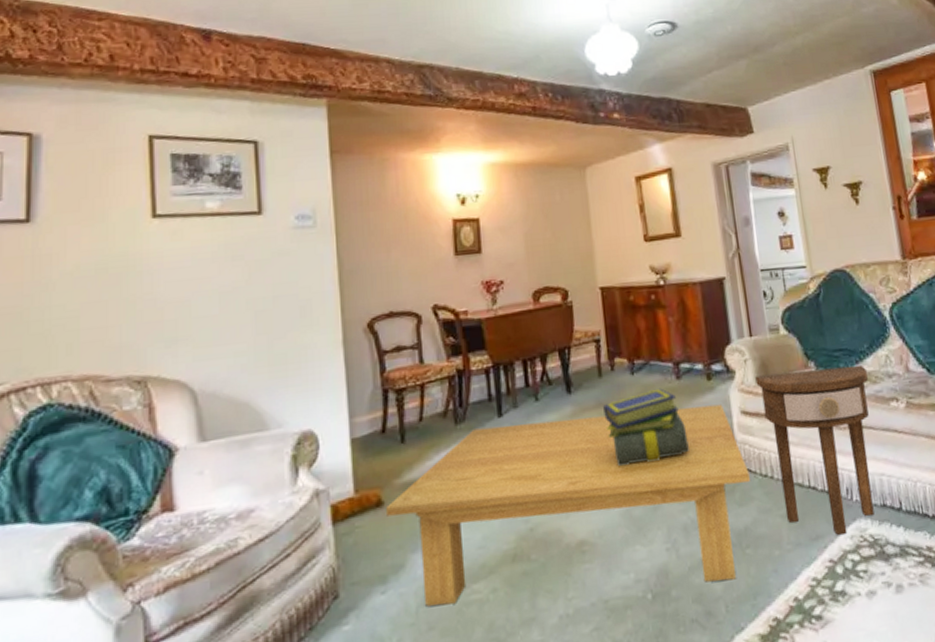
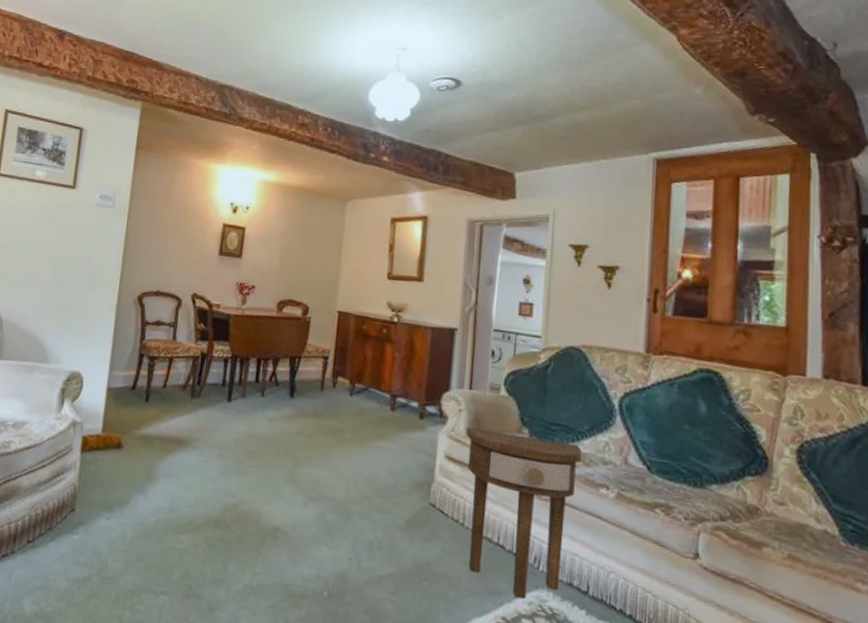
coffee table: present [385,404,750,606] -> none [122,406,441,605]
stack of books: present [603,388,689,466] -> none [318,414,391,479]

